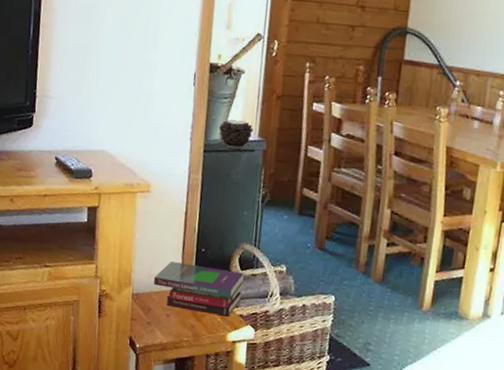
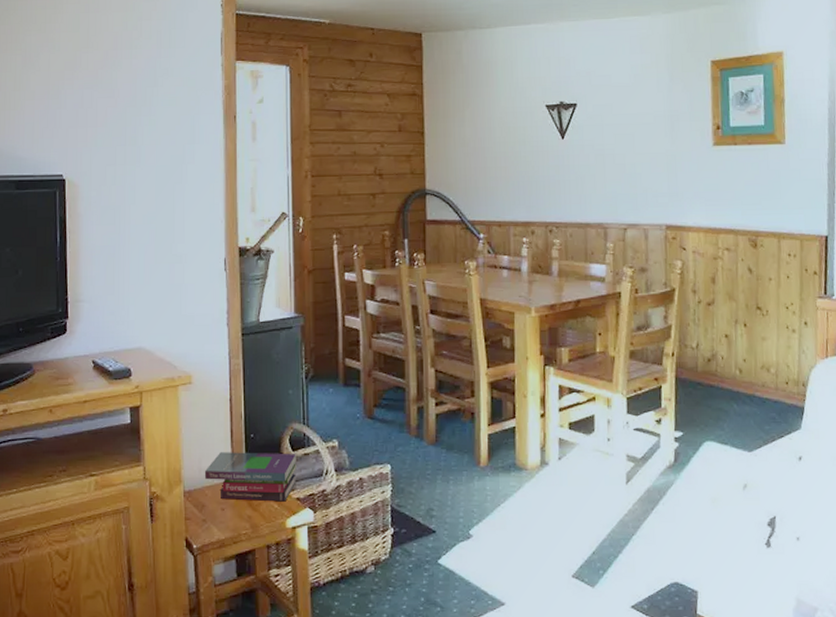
candle: present [219,116,253,150] -> none [255,296,289,329]

